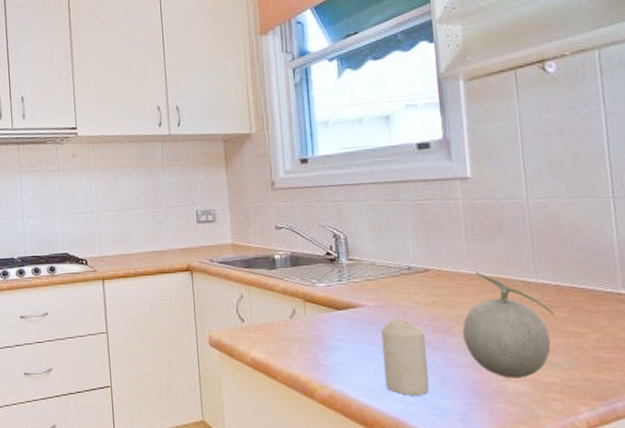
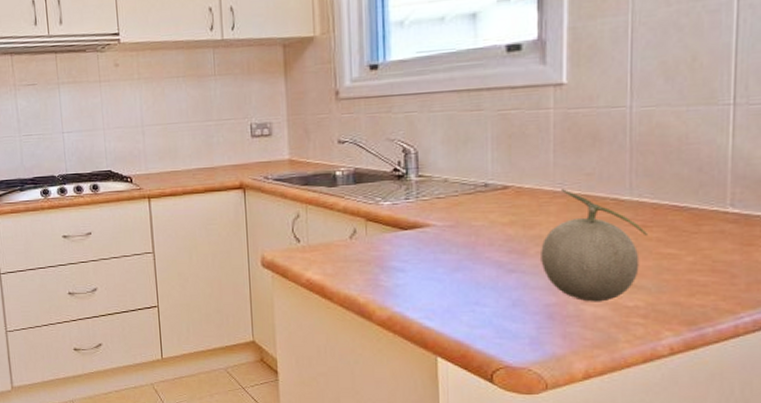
candle: present [381,318,429,395] -> none [449,238,499,318]

